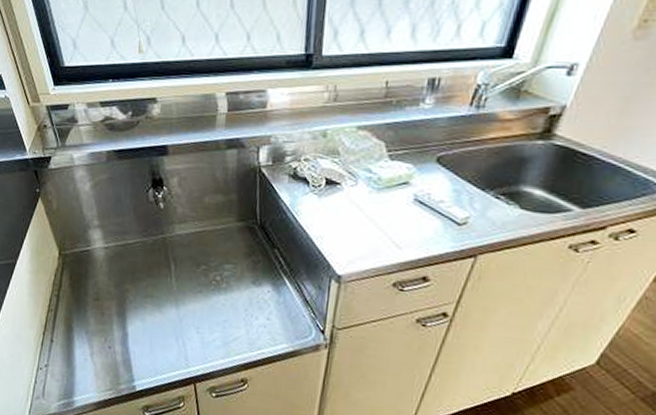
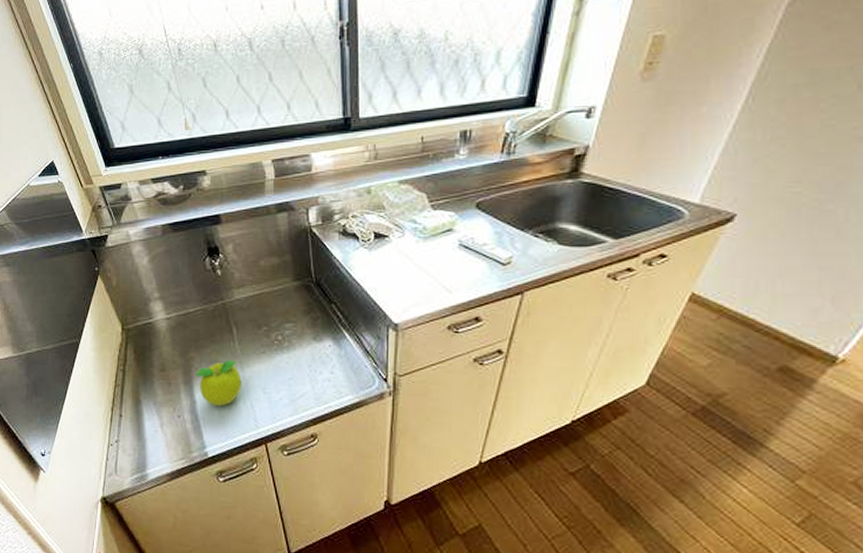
fruit: none [130,296,176,342] -> present [196,359,242,406]

